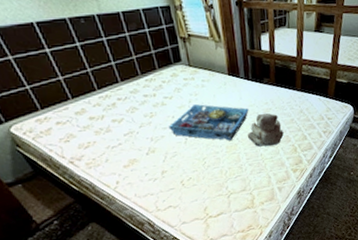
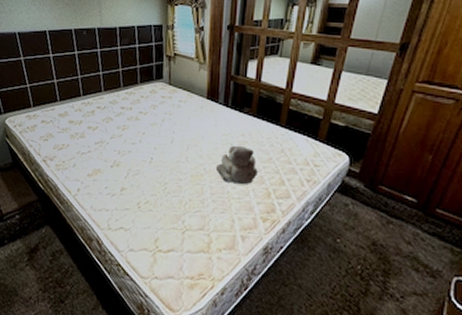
serving tray: present [168,104,249,141] -> none [137,124,222,169]

